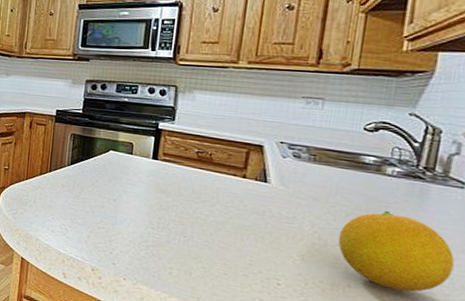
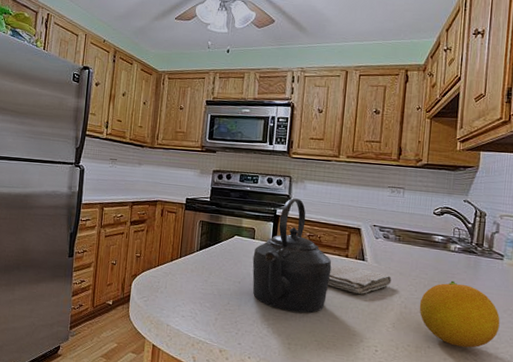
kettle: none [129,110,225,237] -> present [252,198,332,313]
washcloth: none [219,187,302,220] -> present [328,265,392,294]

